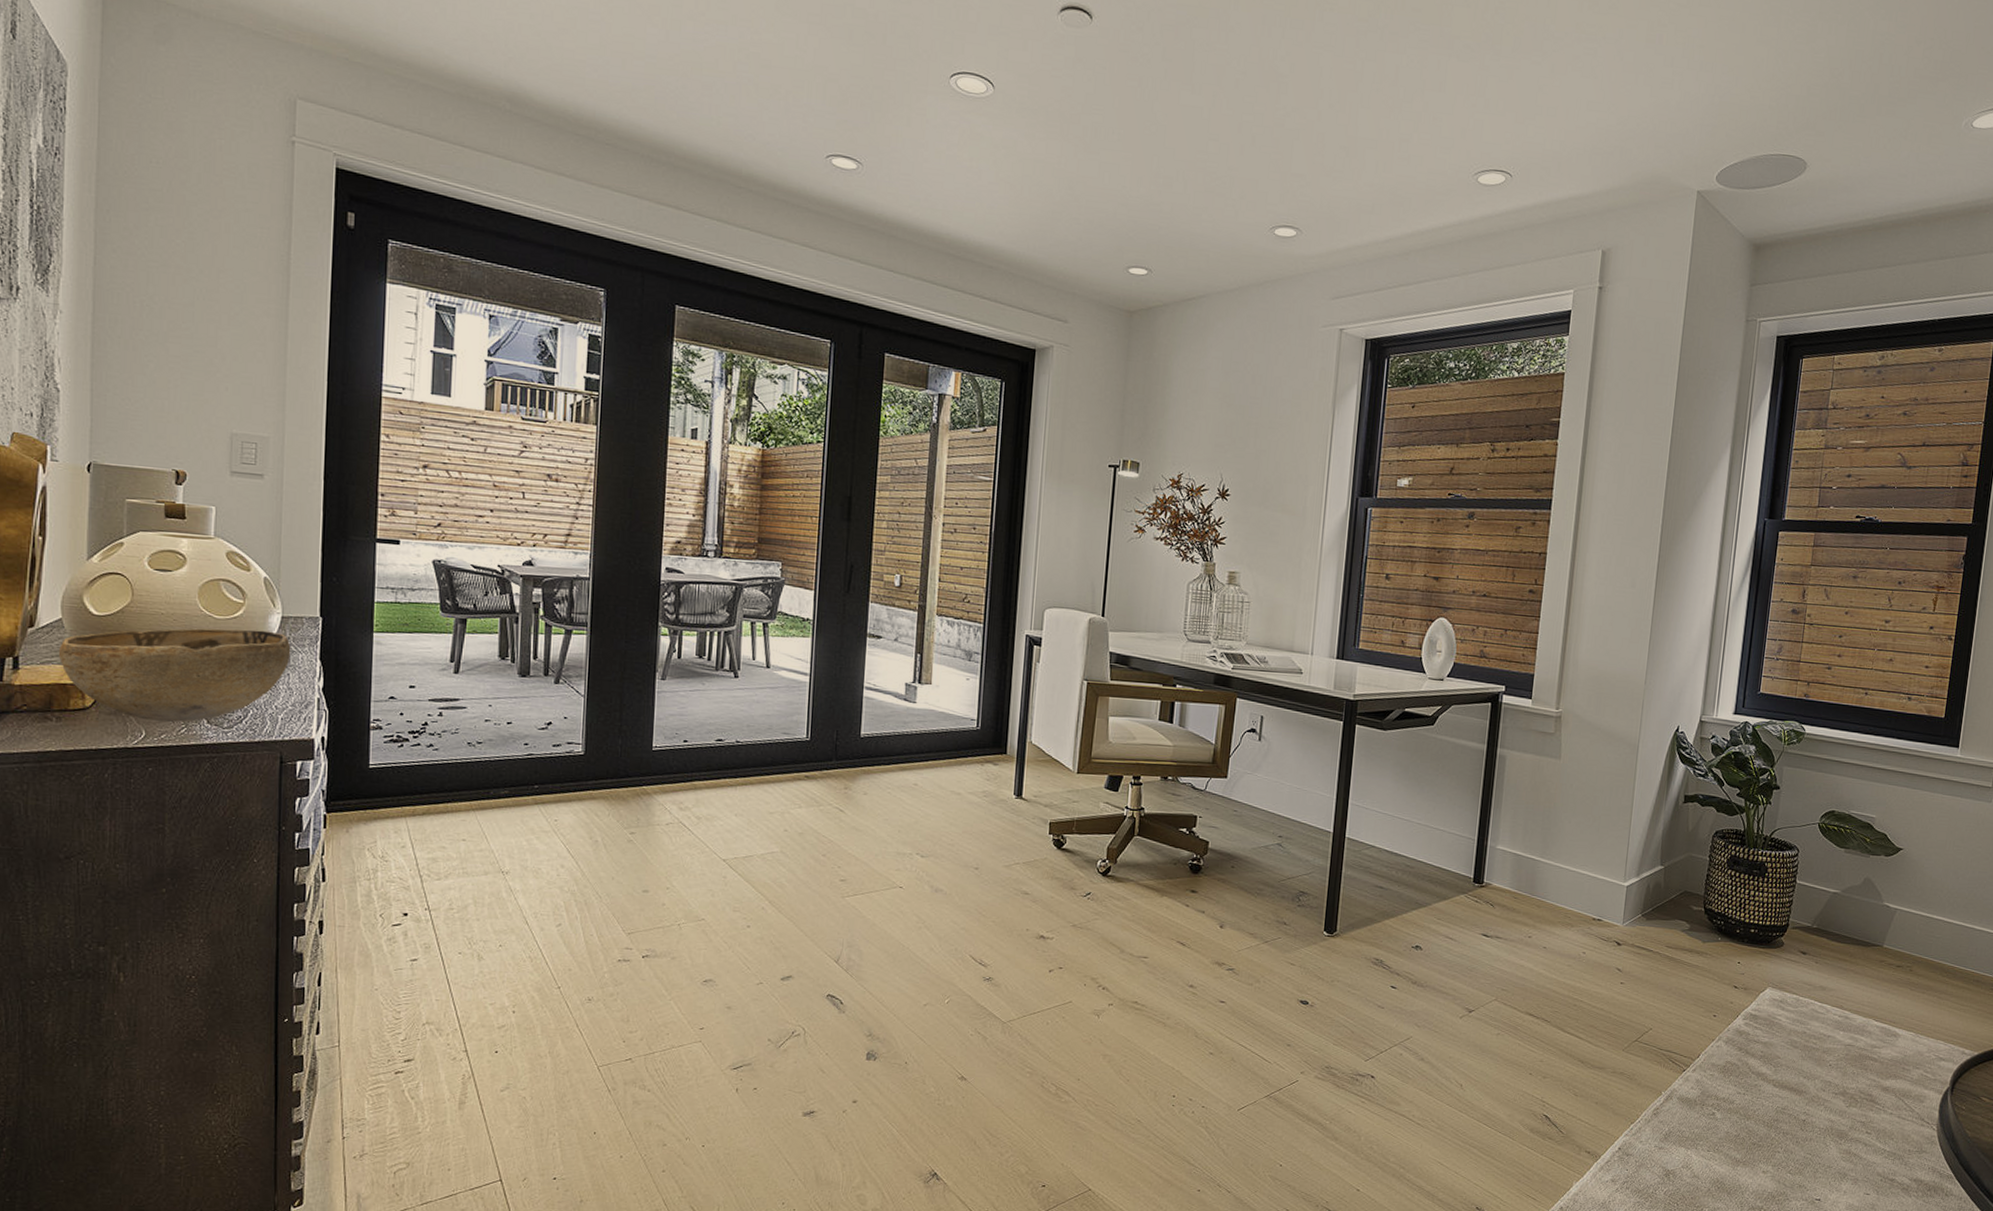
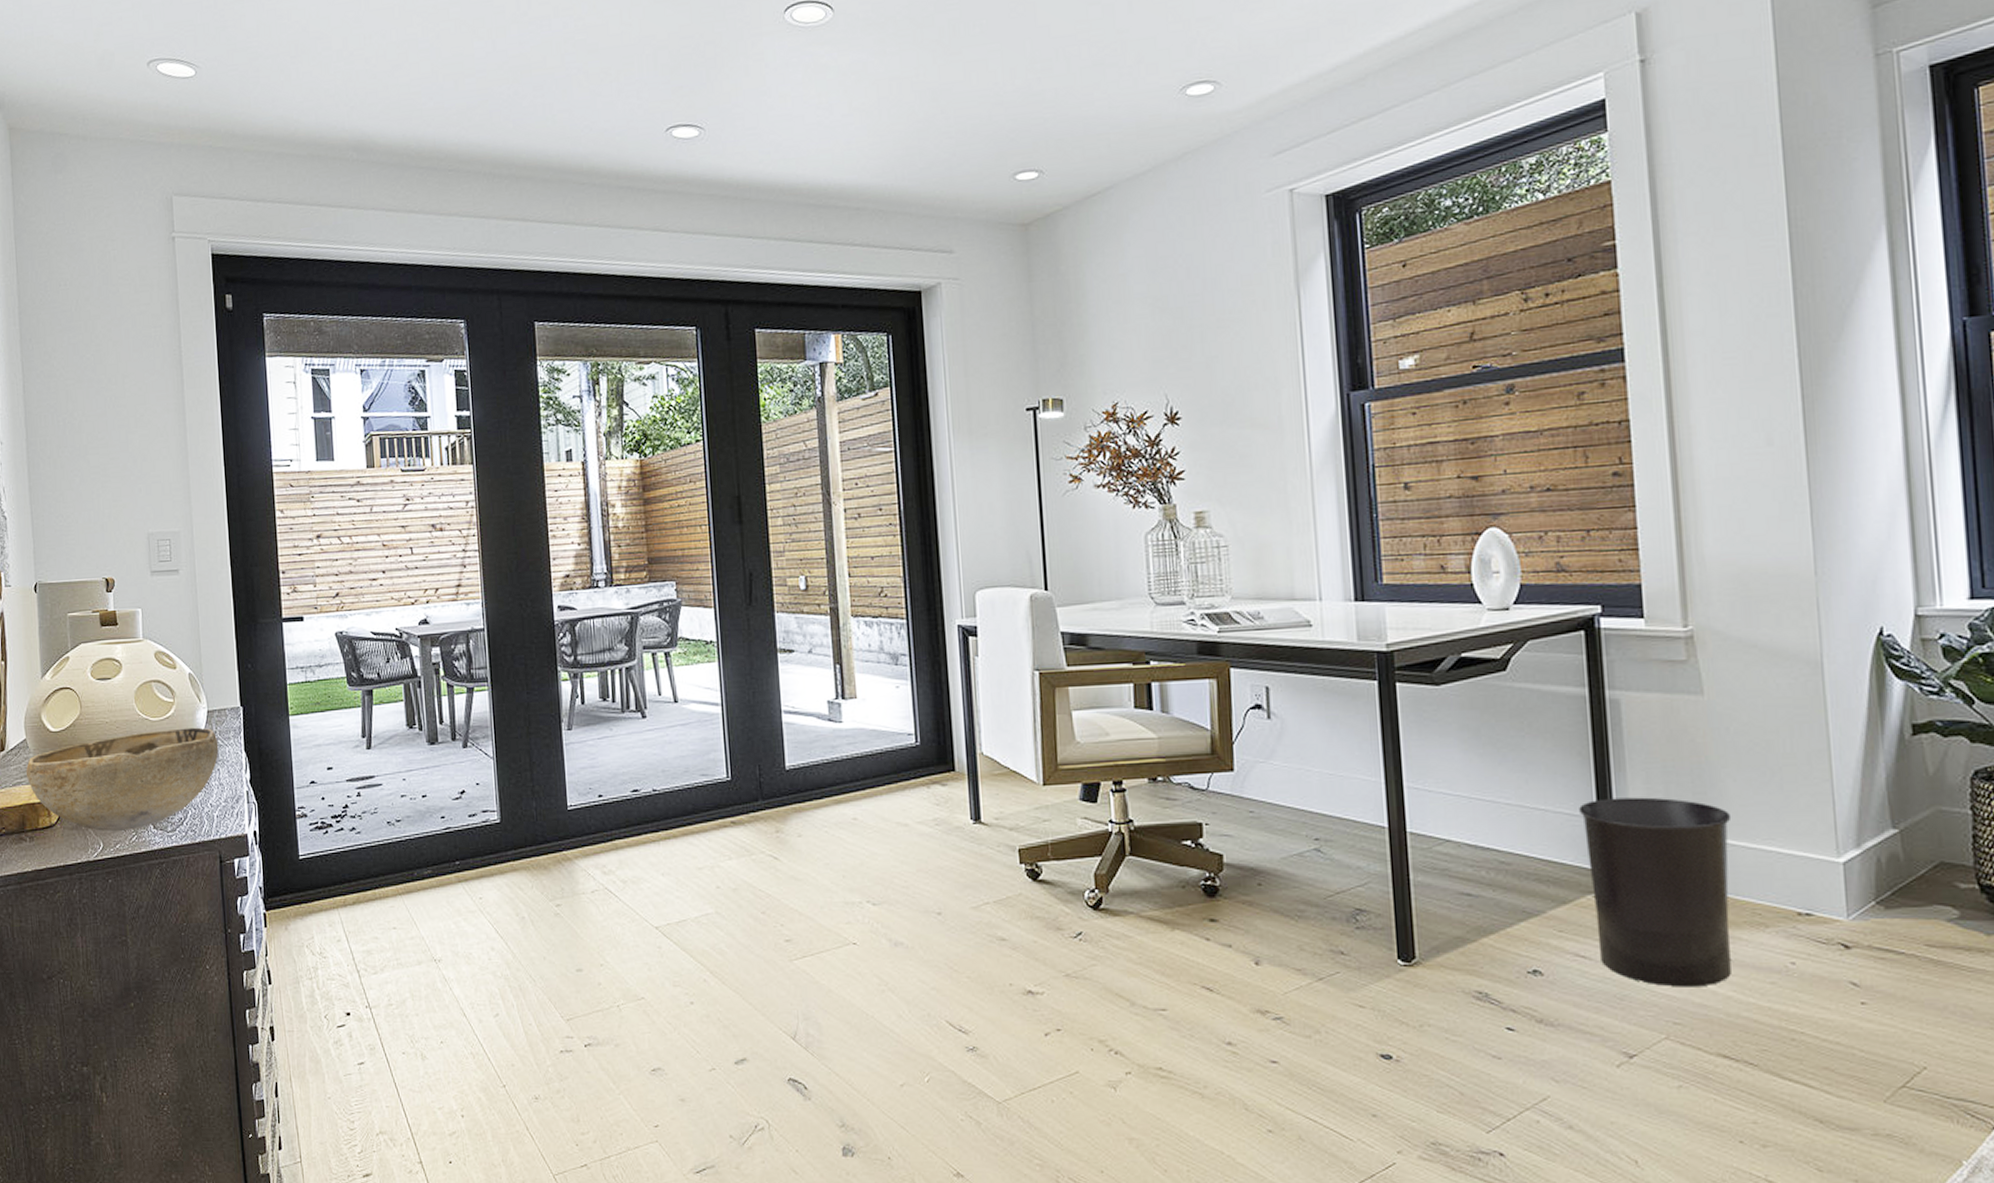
waste bin: none [1462,826,1564,965] -> present [1579,797,1732,987]

